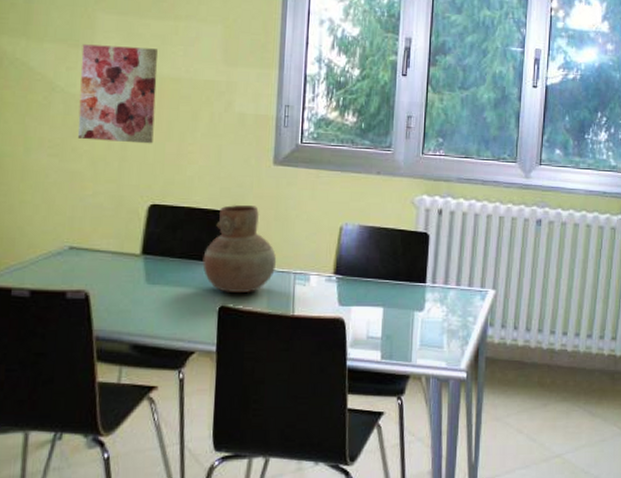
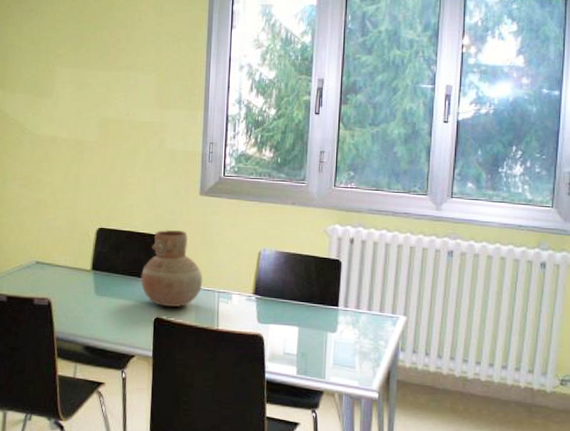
wall art: present [78,44,158,144] -> none [42,93,104,177]

